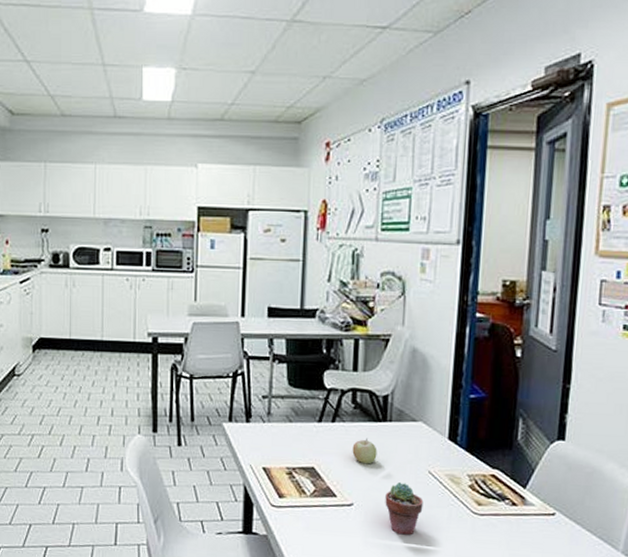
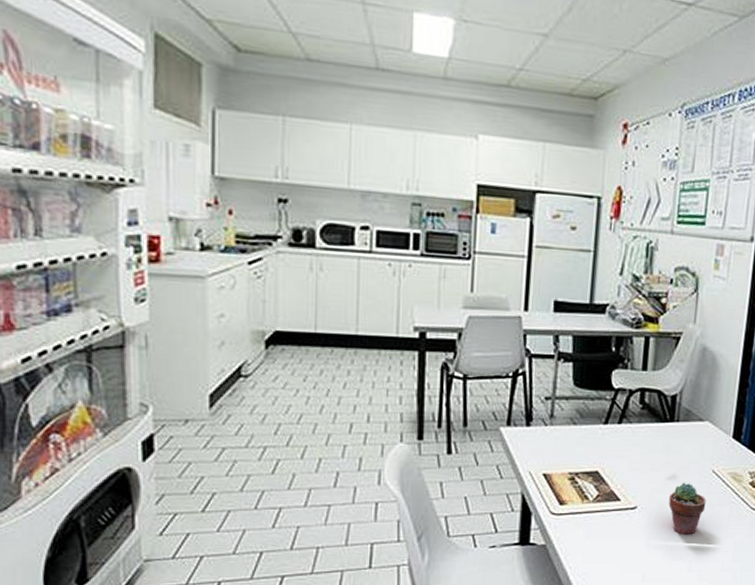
fruit: present [352,438,377,465] -> none [638,439,664,466]

